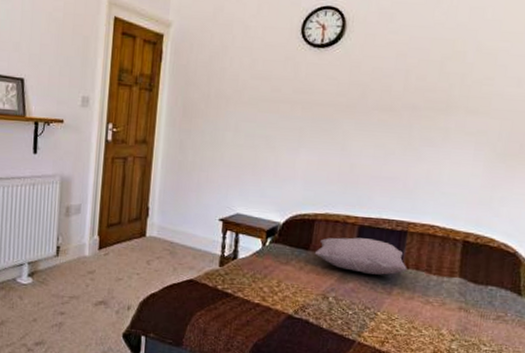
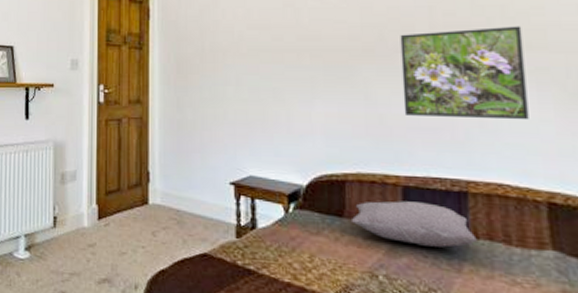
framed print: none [370,93,474,174] -> present [400,26,529,120]

